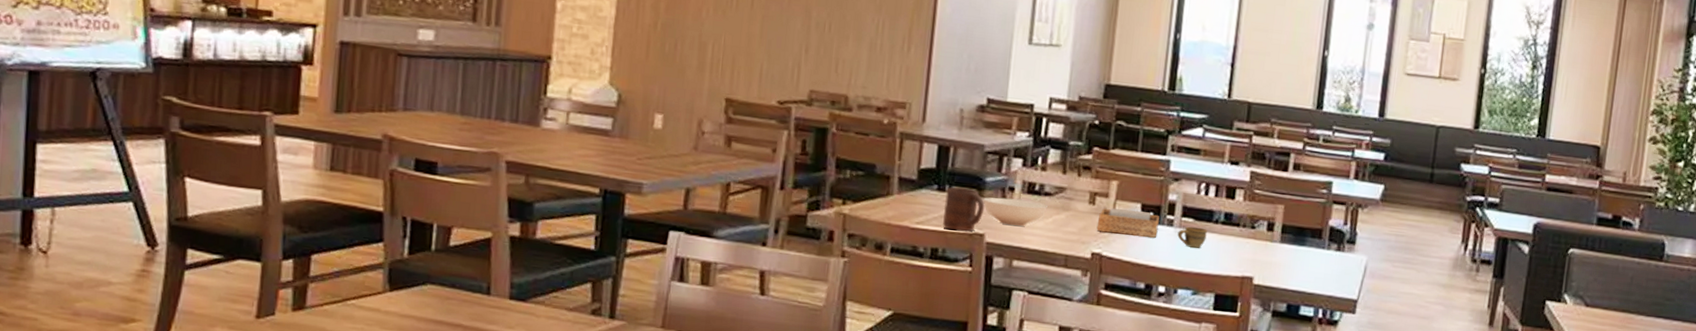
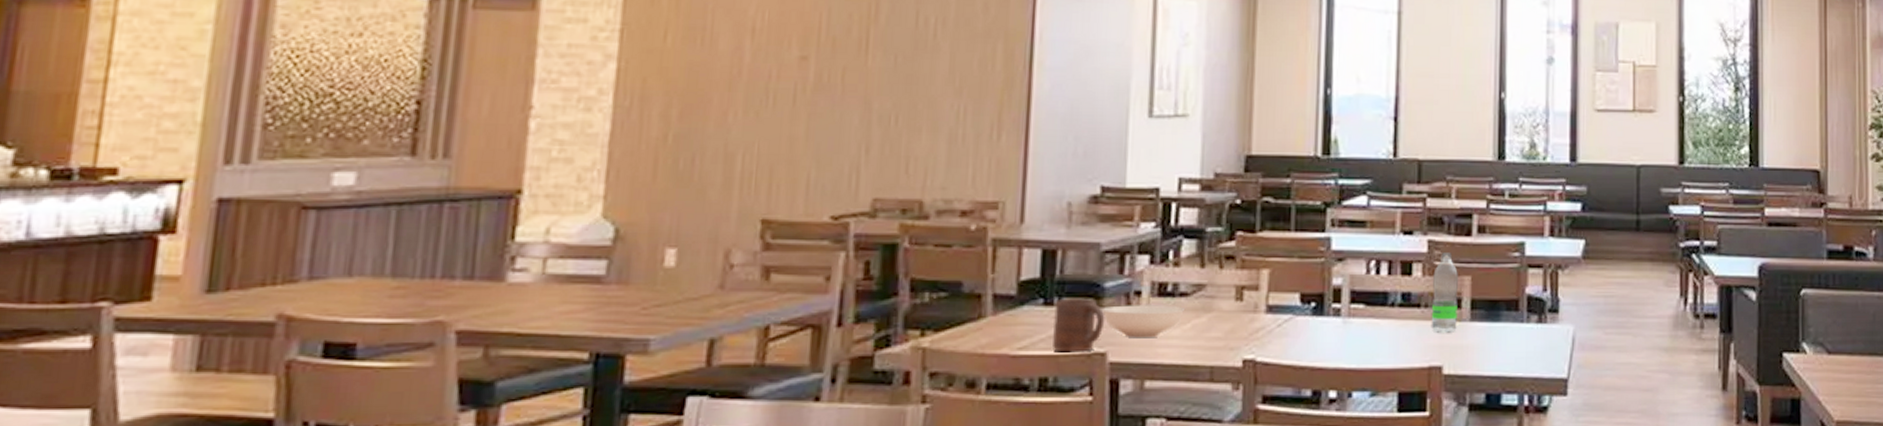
napkin holder: present [1096,208,1159,239] -> none [1247,301,1323,334]
cup: present [1177,226,1207,248] -> none [1346,314,1382,339]
bottle: none [1247,183,1274,252] -> present [1431,252,1459,334]

